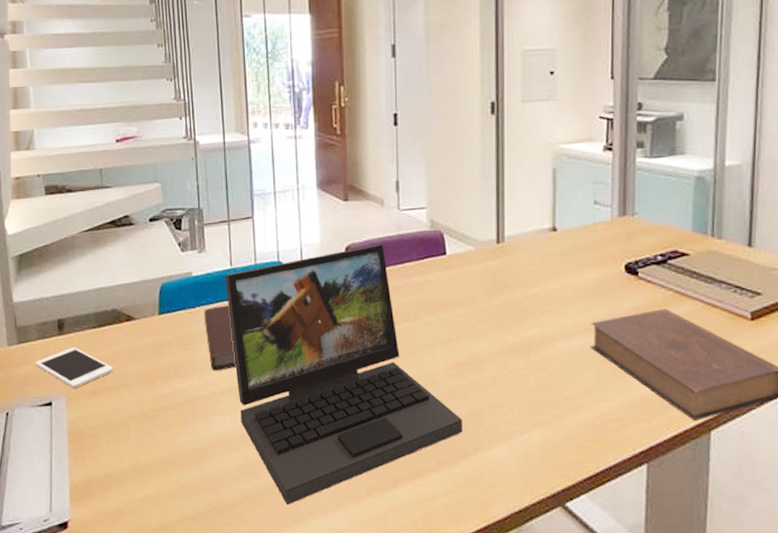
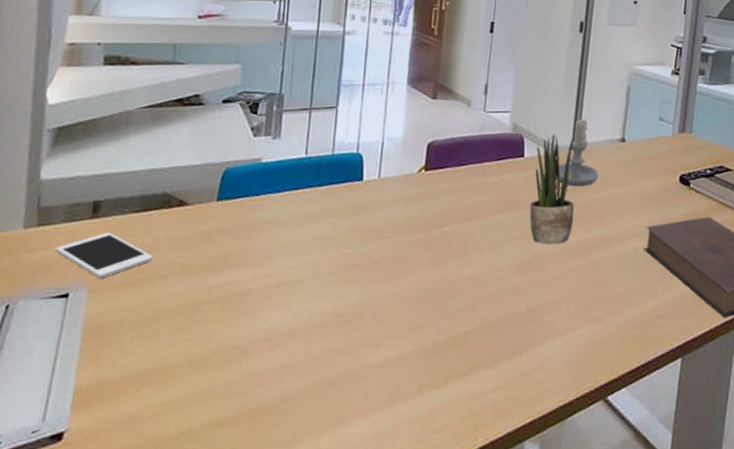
notebook: present [204,305,236,371] -> none [267,194,298,263]
laptop: present [224,244,462,505] -> none [292,142,521,405]
potted plant: none [458,227,508,346] -> present [529,133,574,245]
candle: none [482,207,530,284] -> present [555,117,599,187]

